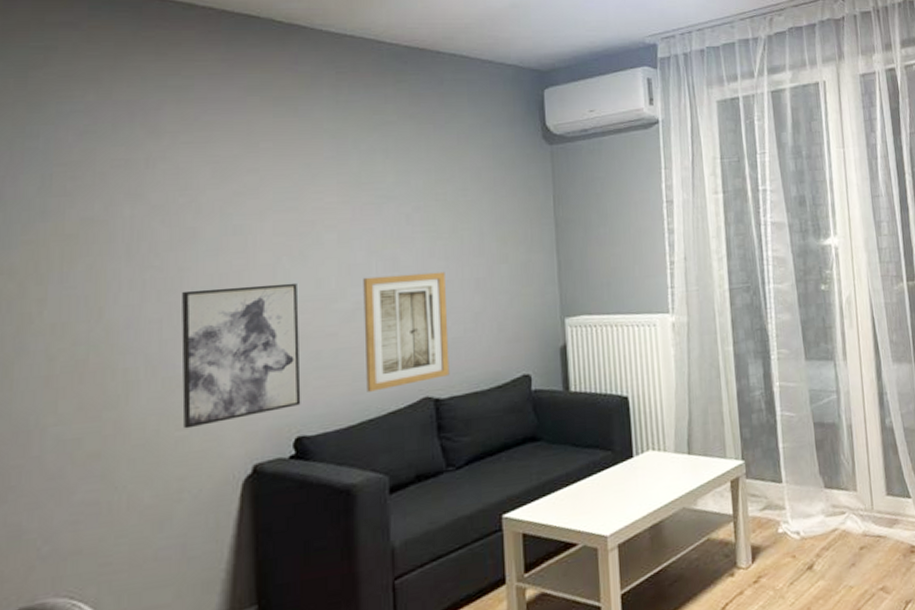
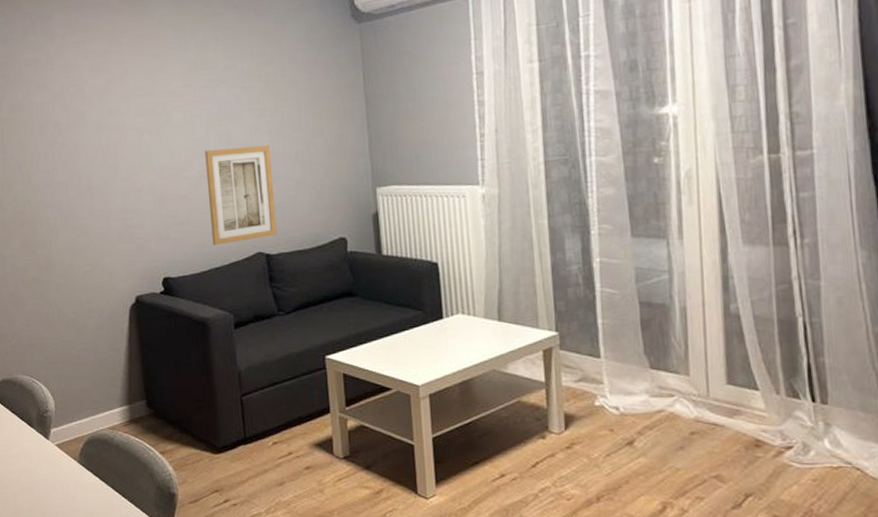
wall art: present [181,282,301,429] -> none [79,154,165,265]

